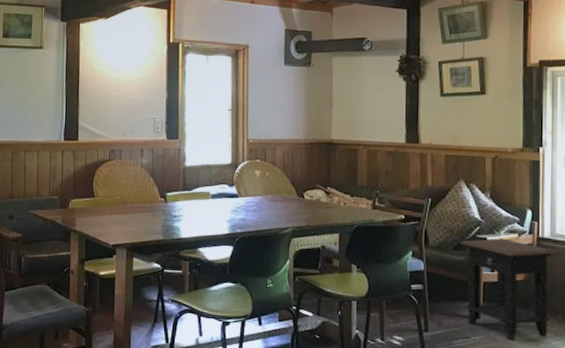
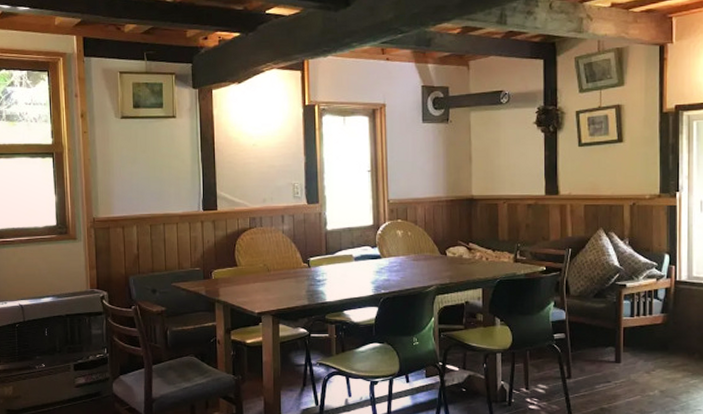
side table: present [459,238,556,340] -> none [599,284,693,381]

